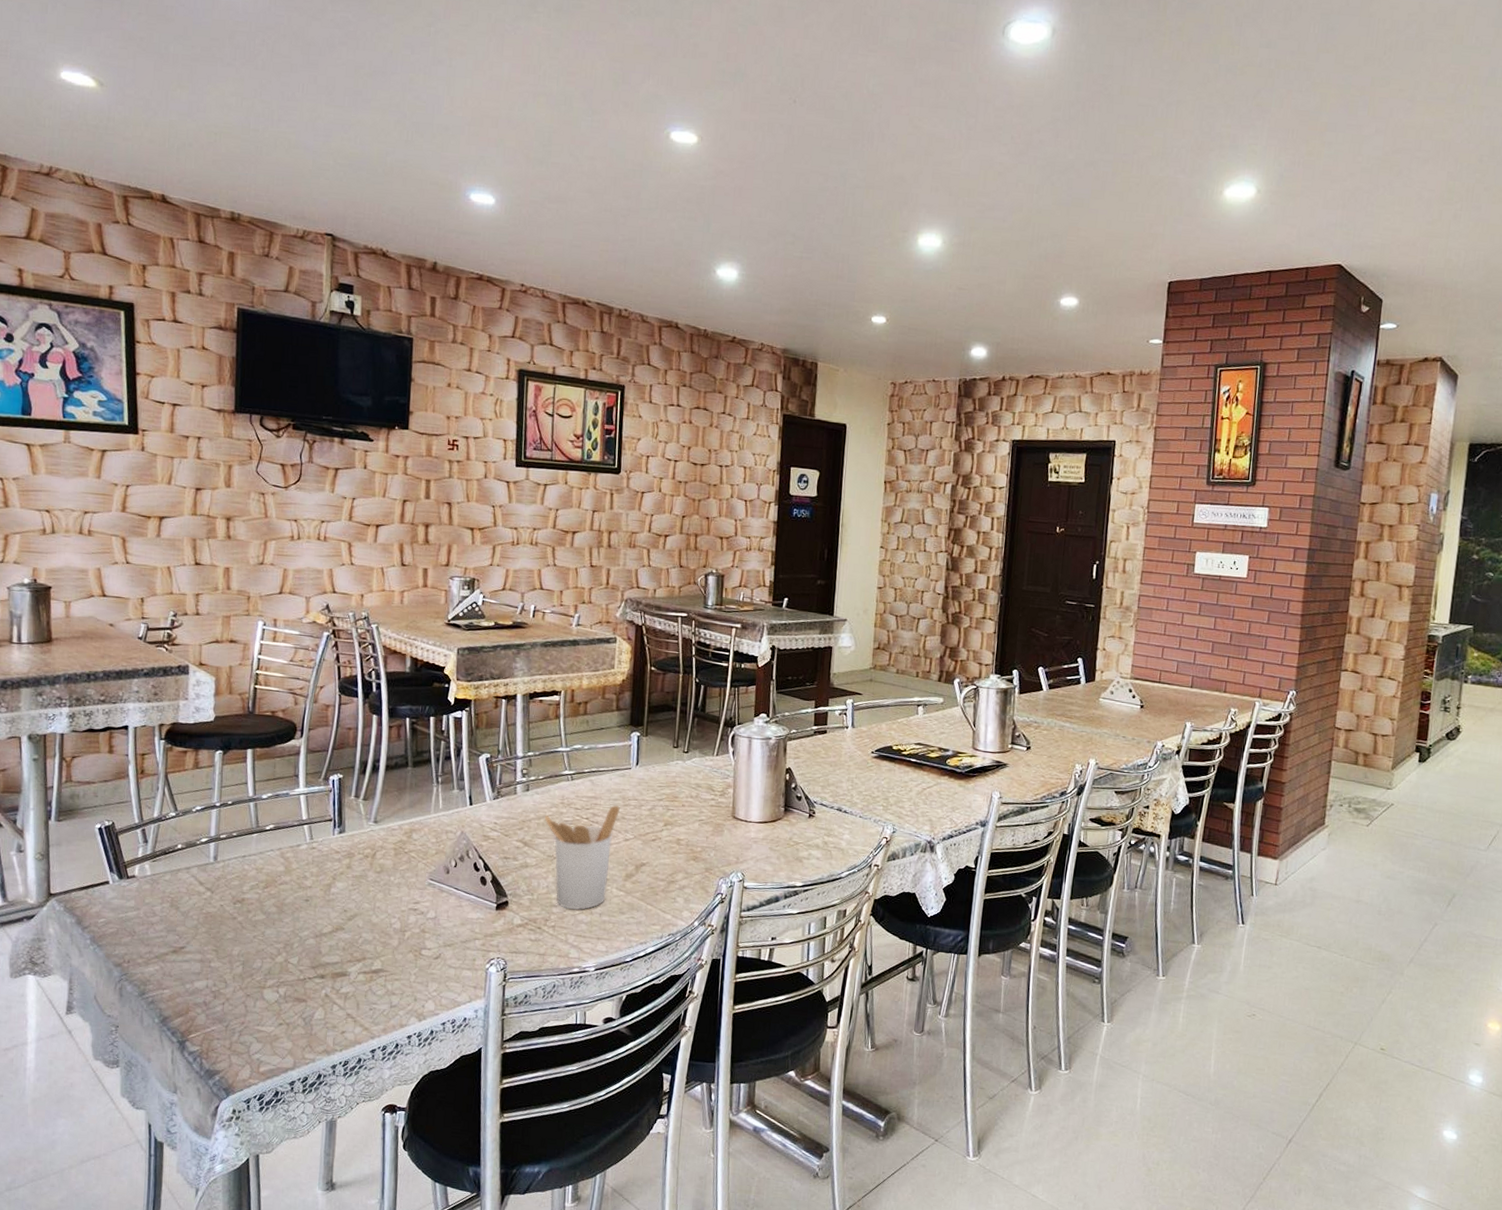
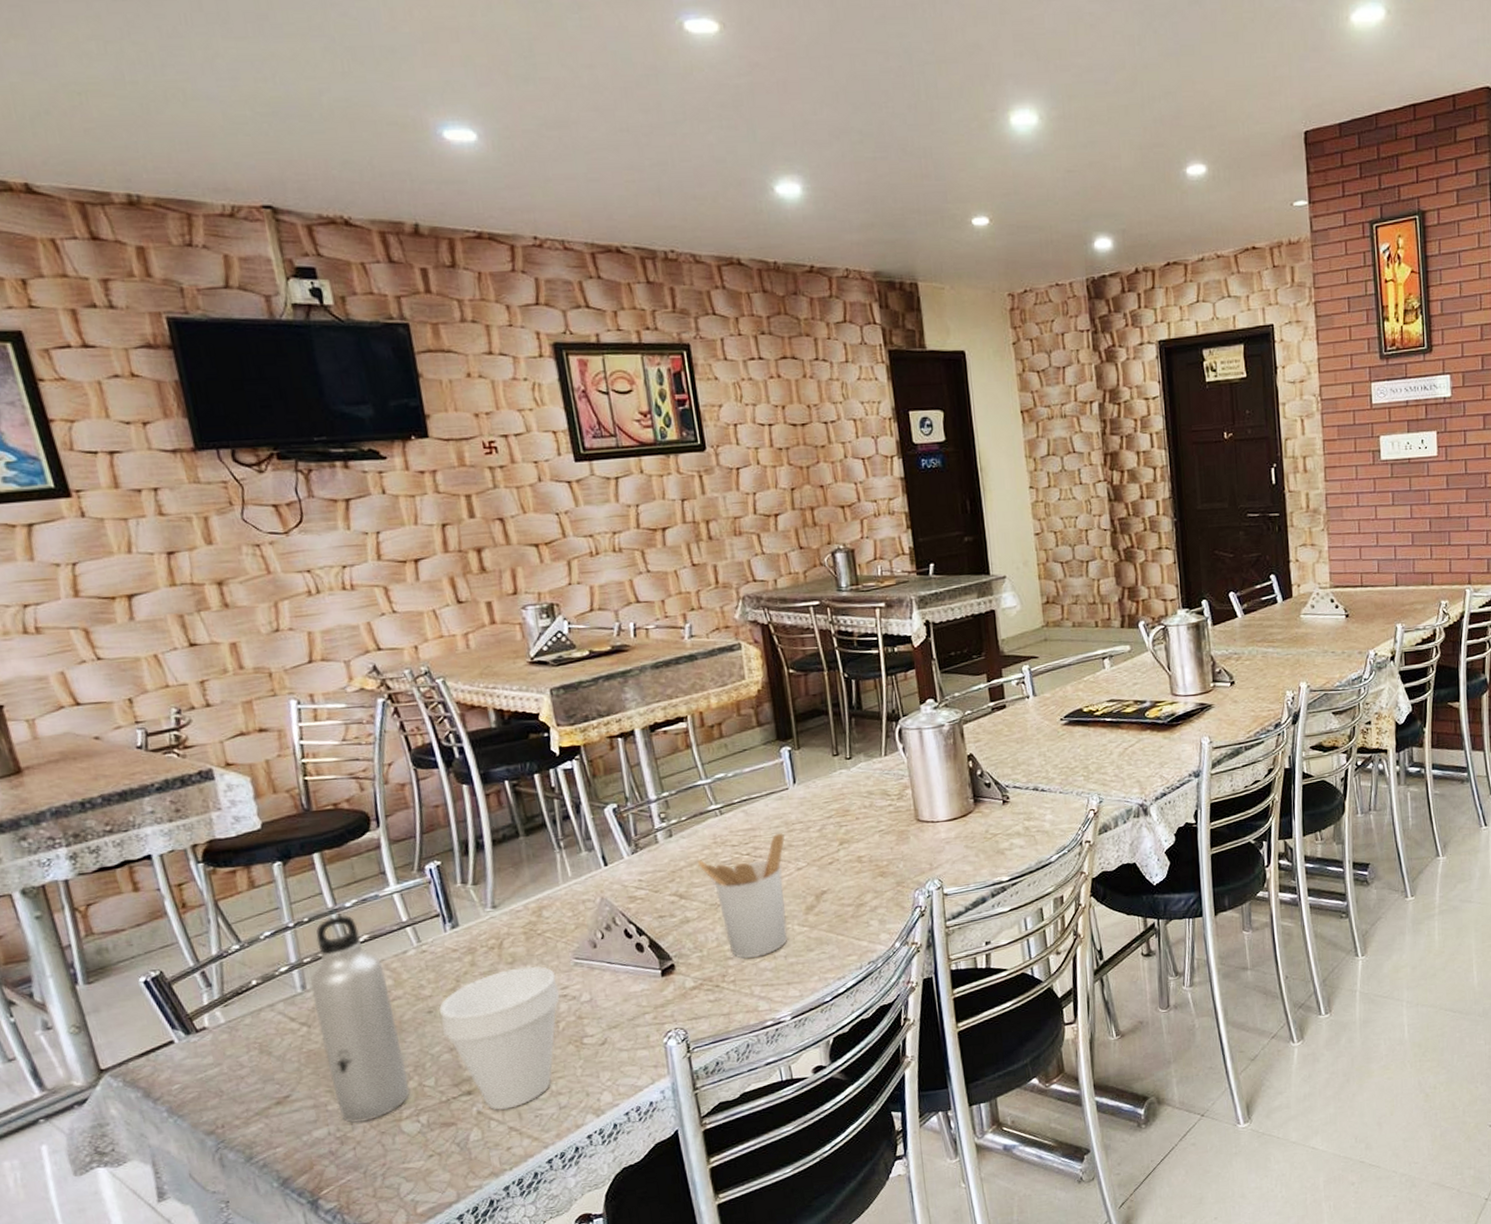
water bottle: none [218,804,280,983] -> present [309,915,410,1123]
cup: none [313,877,412,998] -> present [438,966,560,1110]

